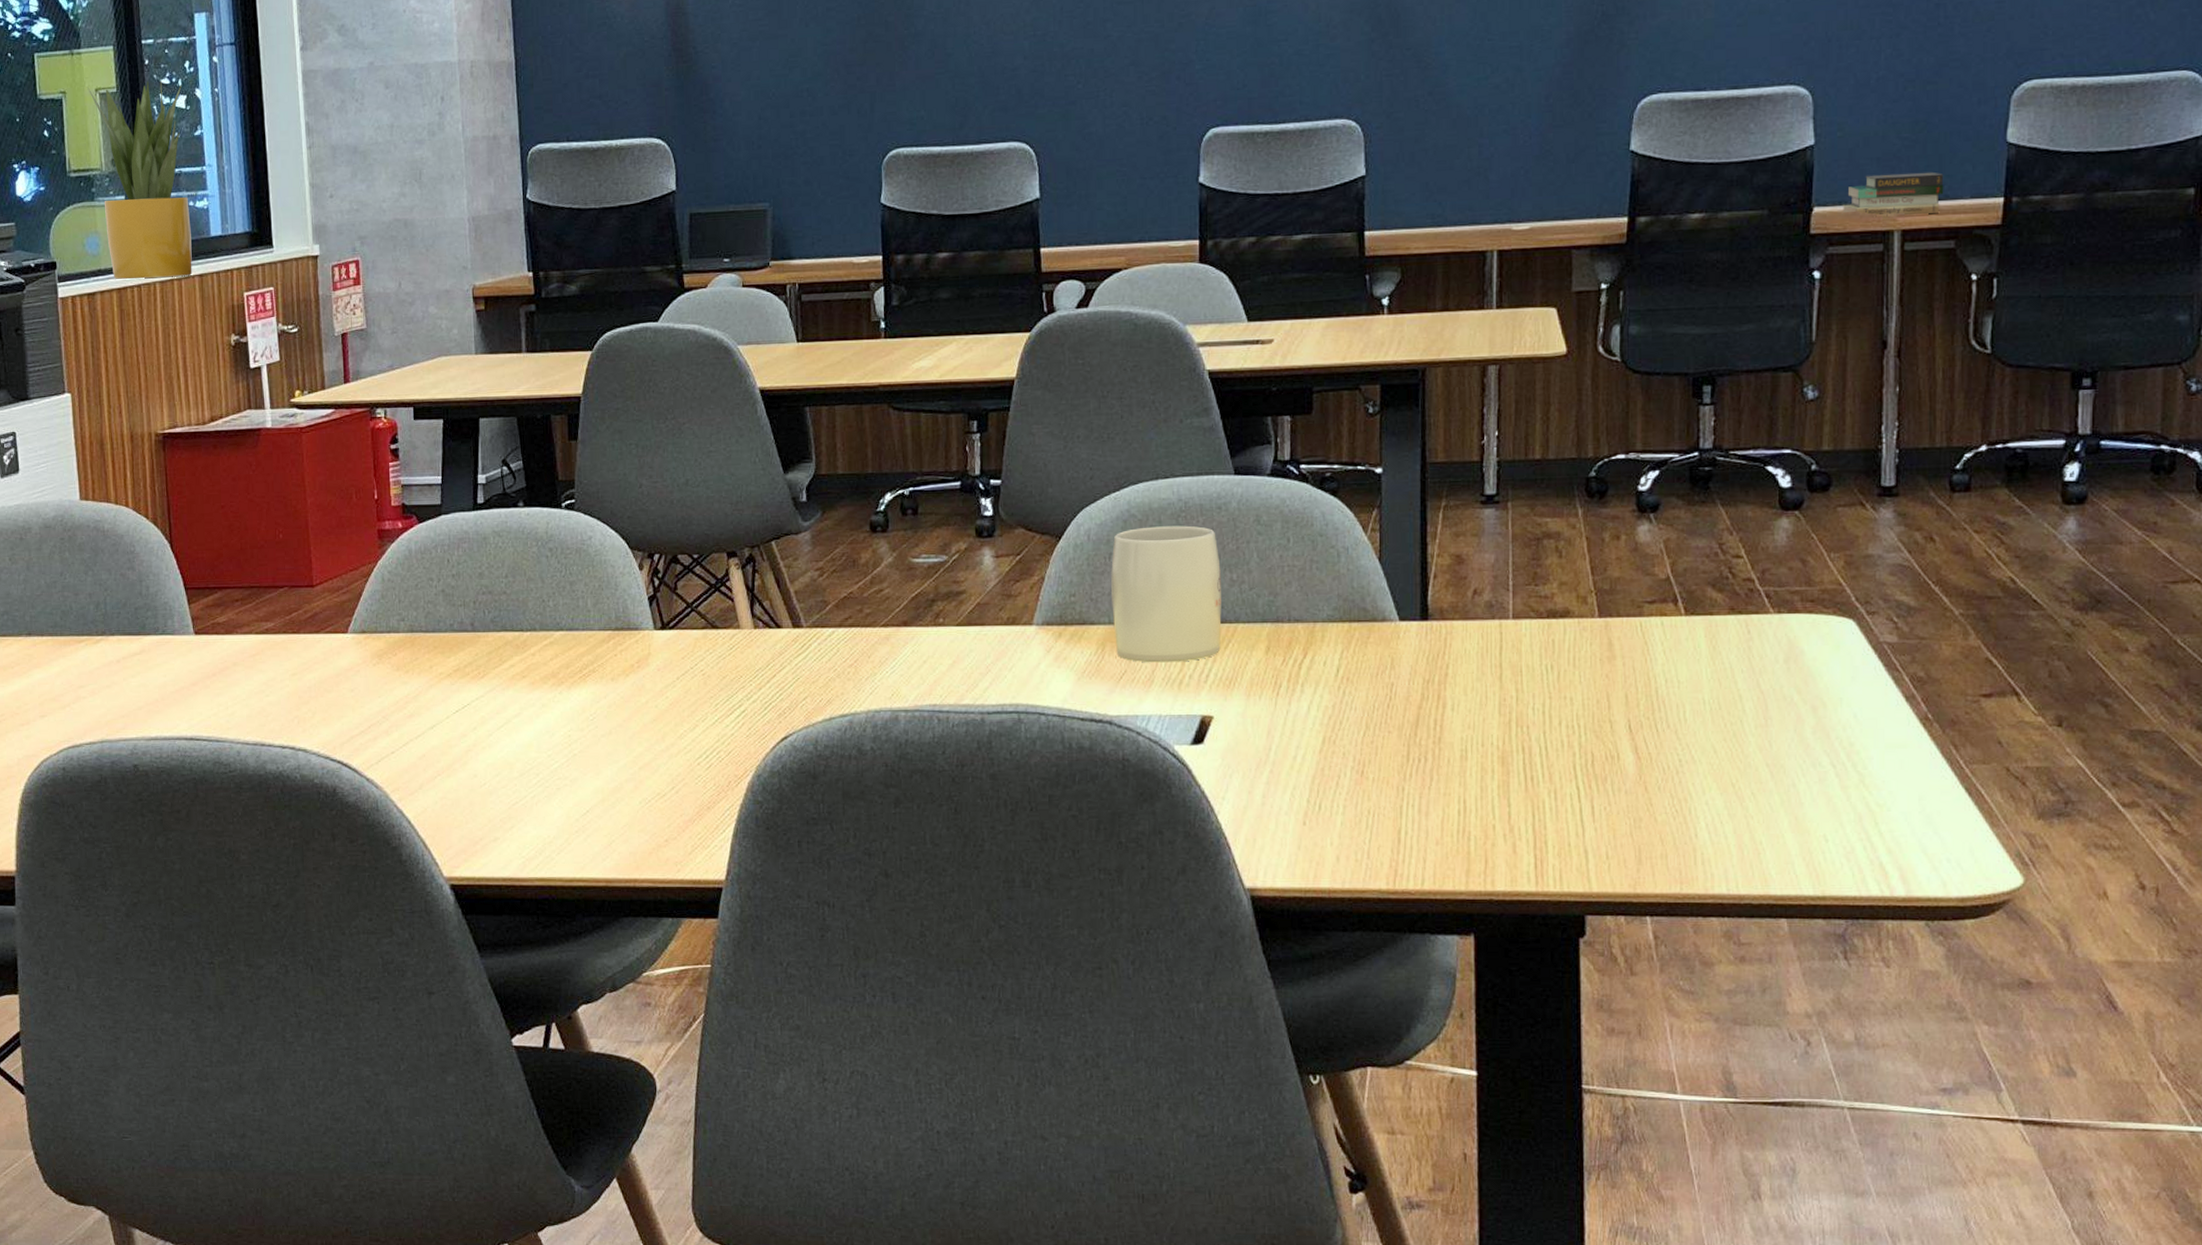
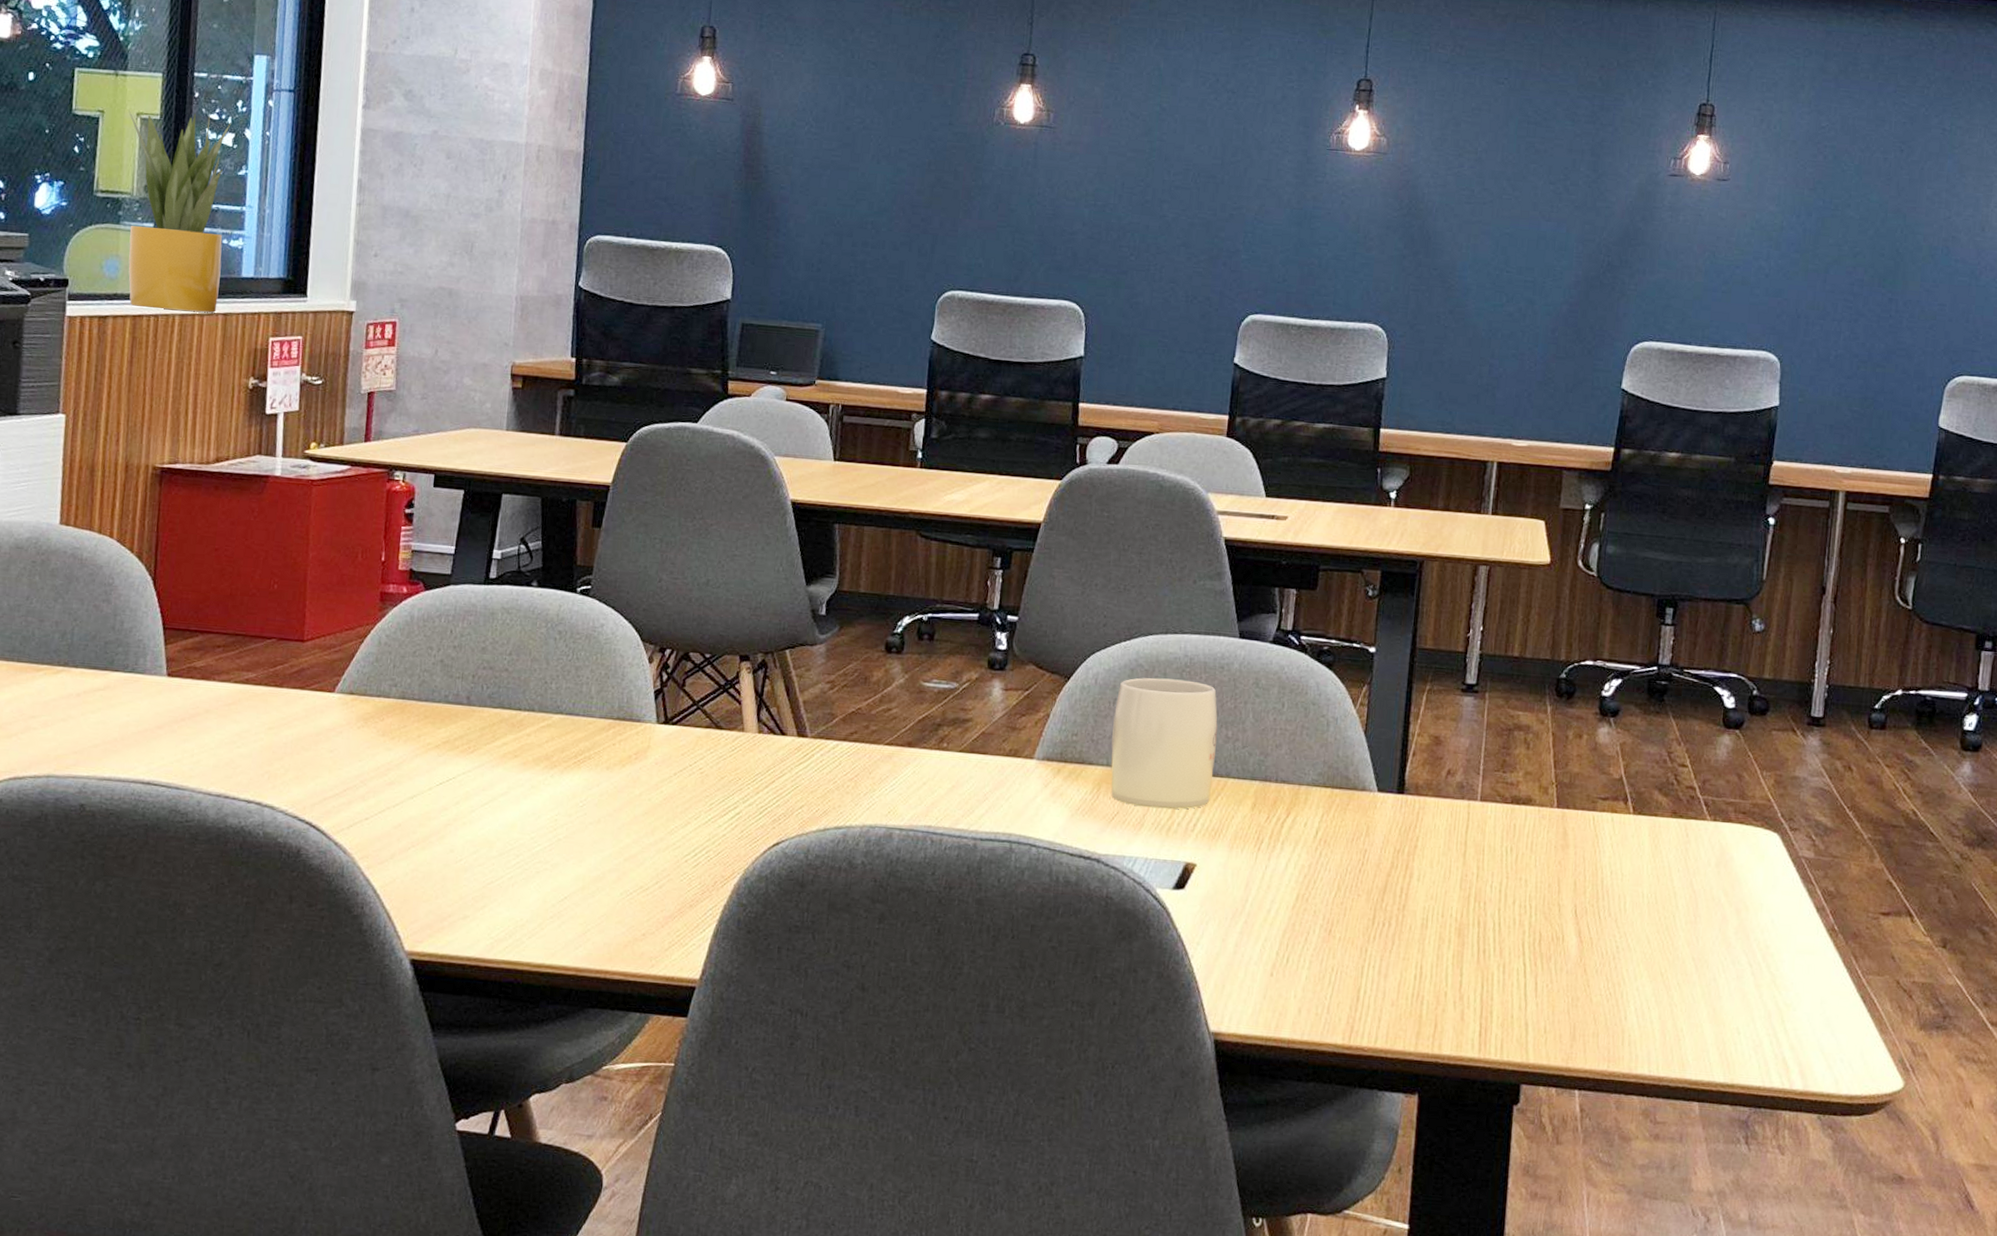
books: present [1842,171,1944,217] -> none [1797,439,1885,480]

